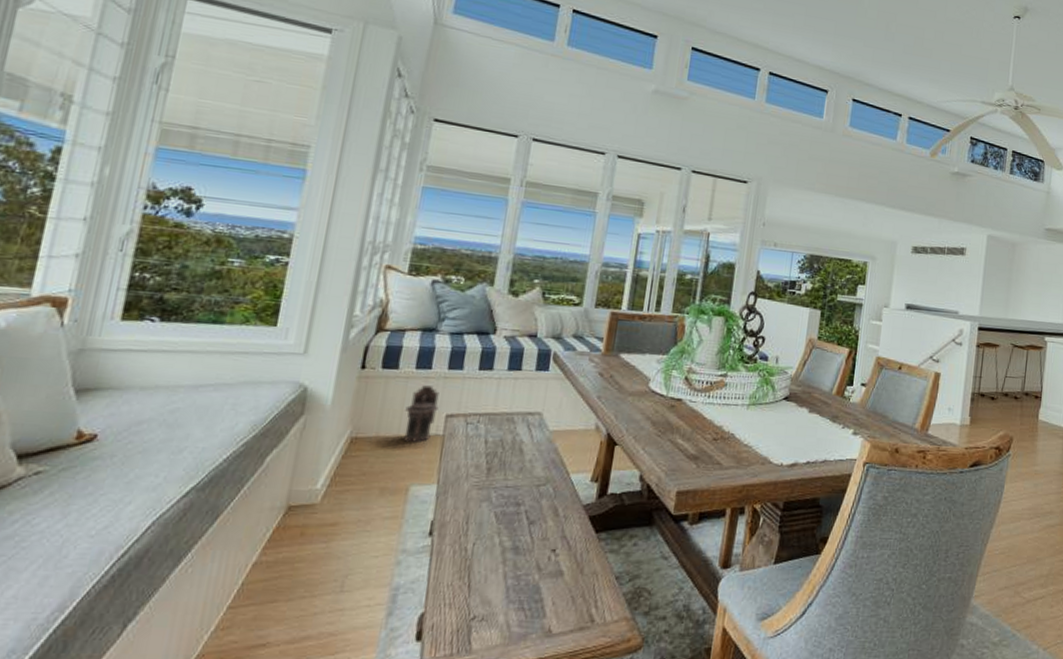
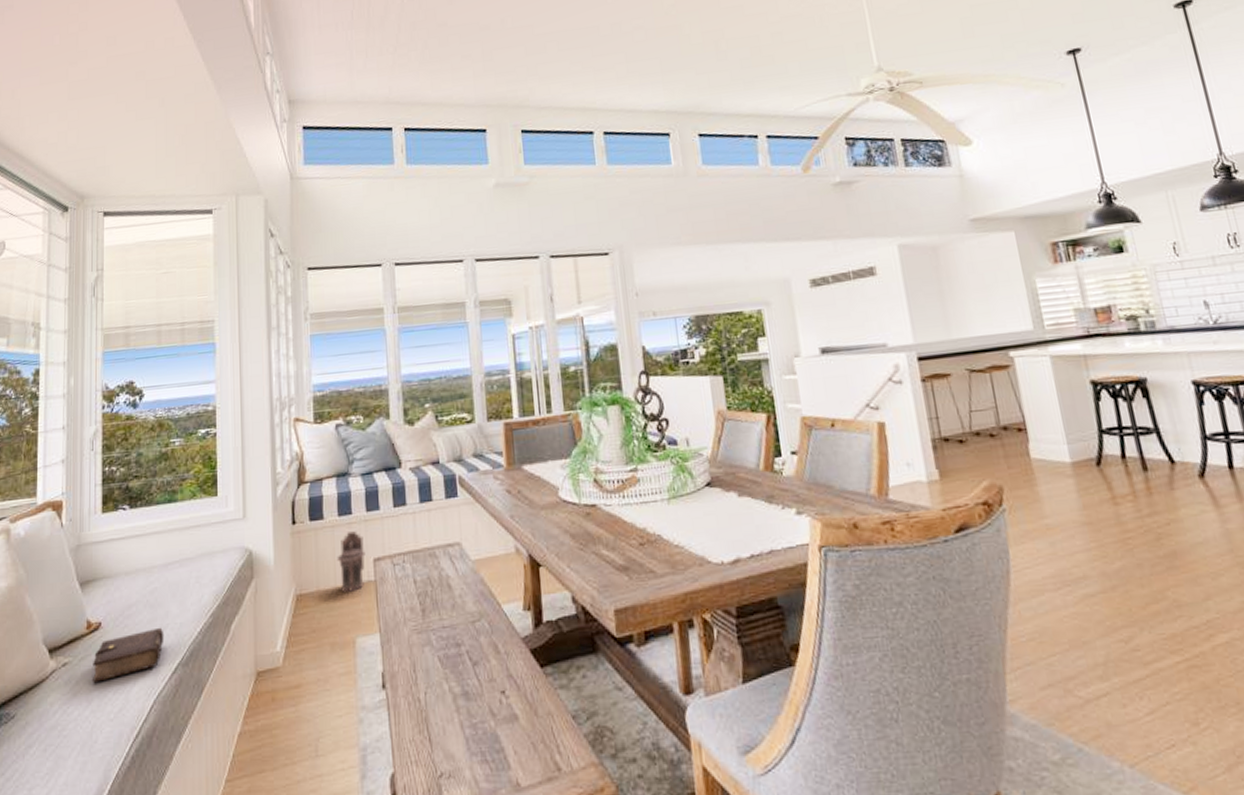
book: none [72,448,180,496] -> present [91,627,164,683]

